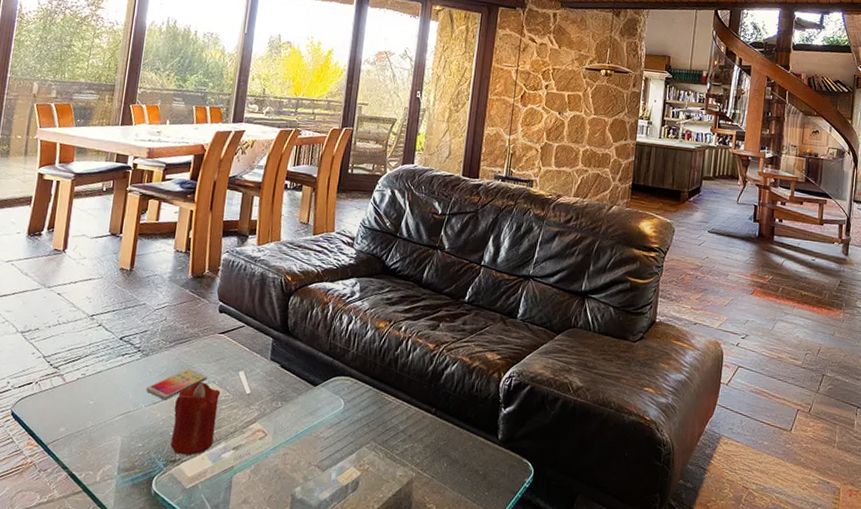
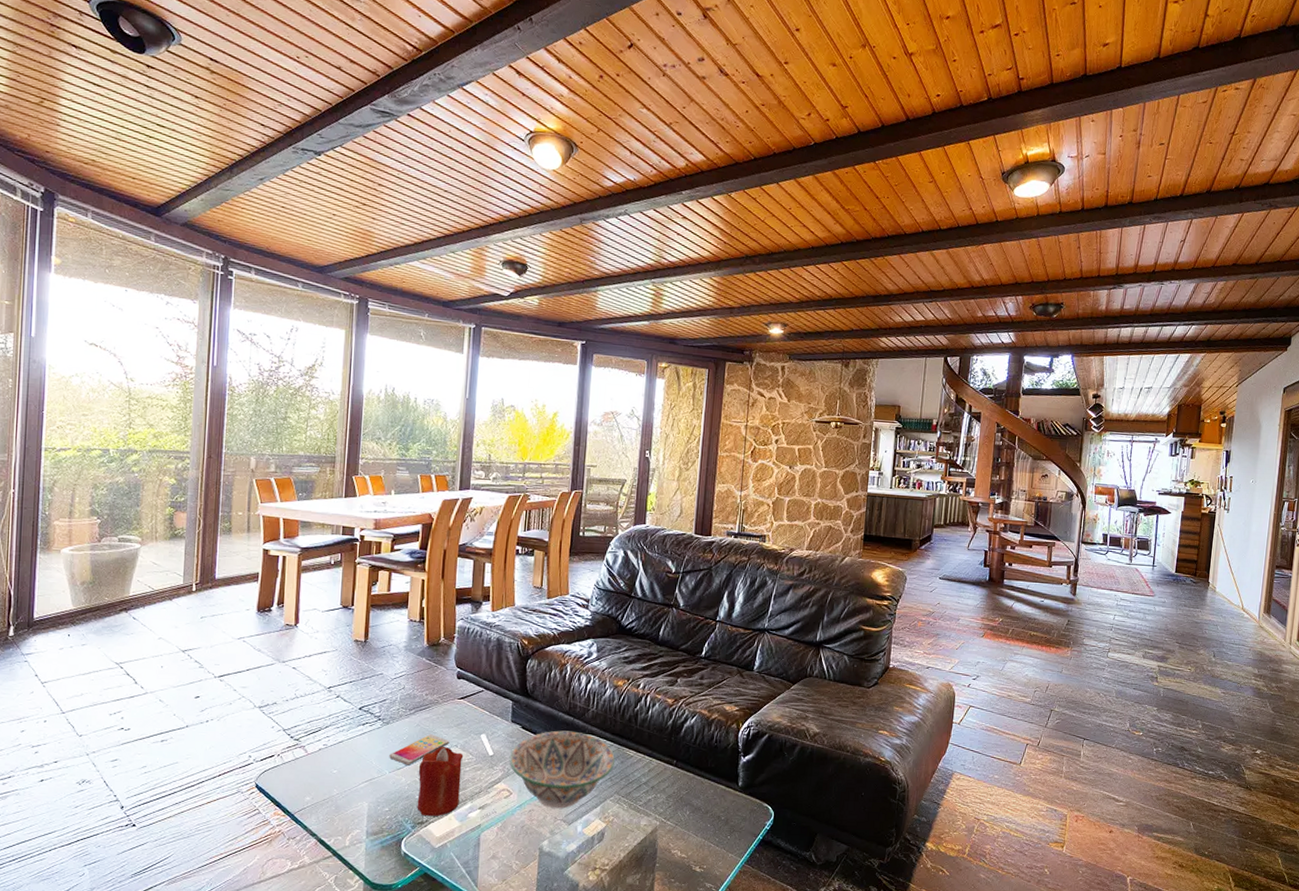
decorative bowl: none [266,371,374,454] -> present [509,730,616,809]

